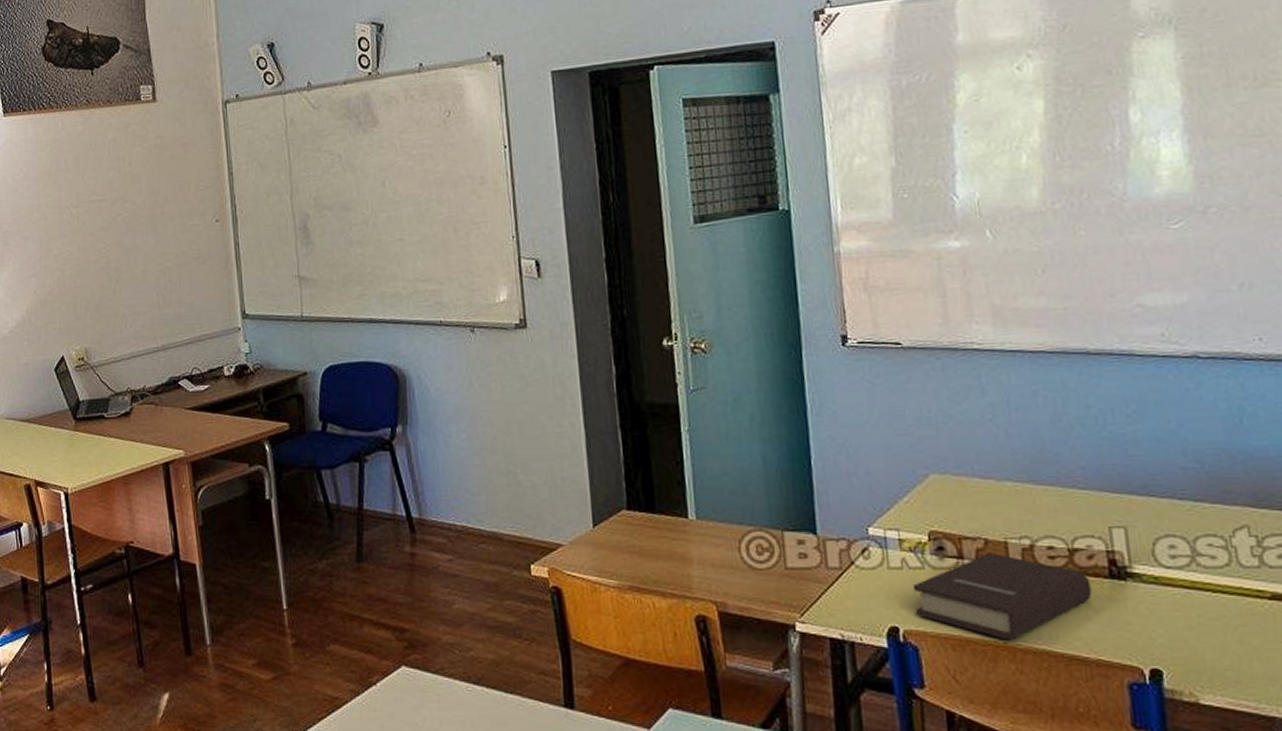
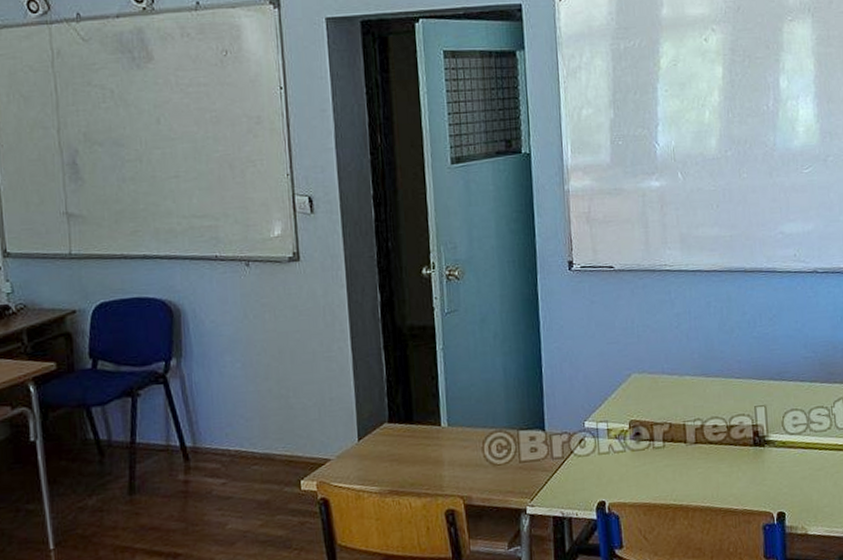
book: present [912,553,1092,639] -> none [616,434,742,502]

